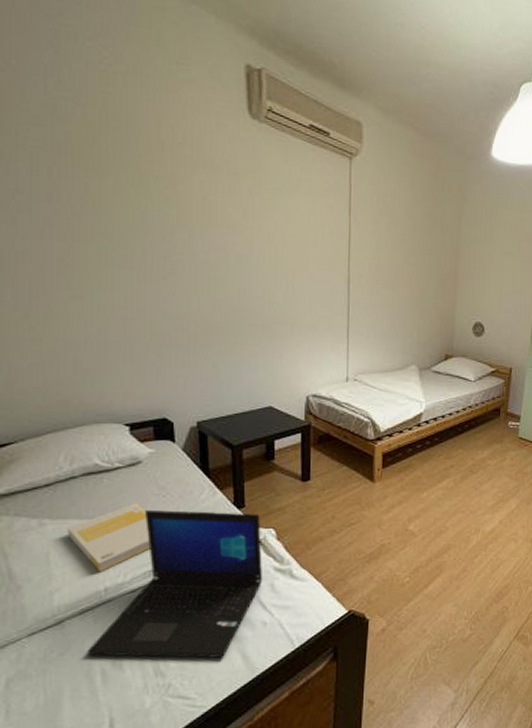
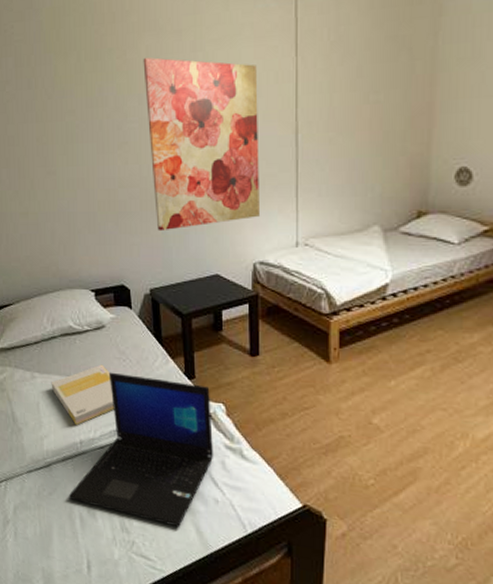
wall art: none [196,193,315,365] -> present [143,57,261,232]

